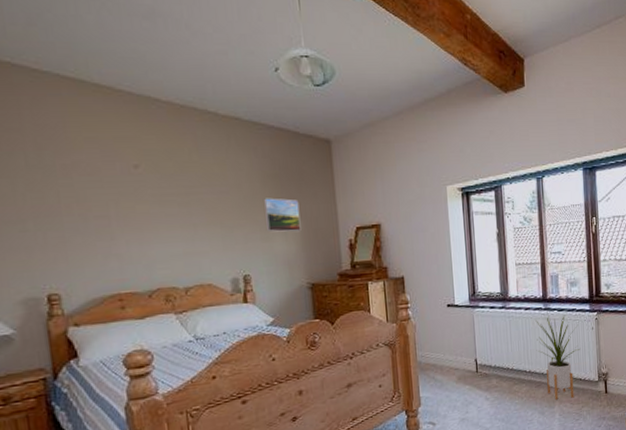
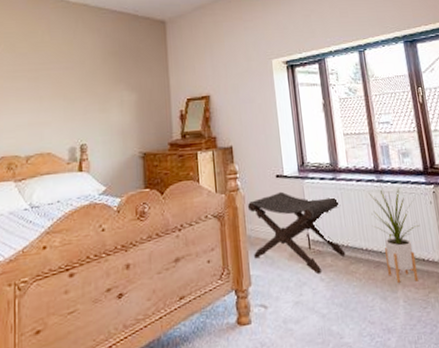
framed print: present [263,198,301,232] -> none [103,72,136,104]
footstool: none [418,320,510,394] -> present [247,191,346,273]

